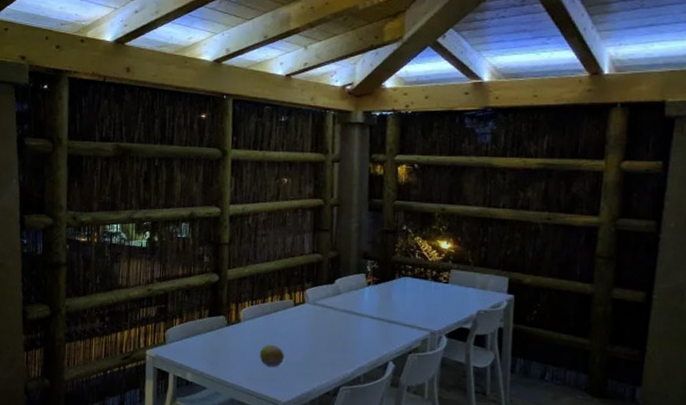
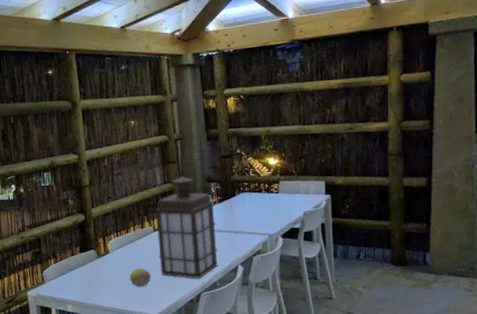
lantern: none [296,248,367,369] -> present [154,176,218,279]

